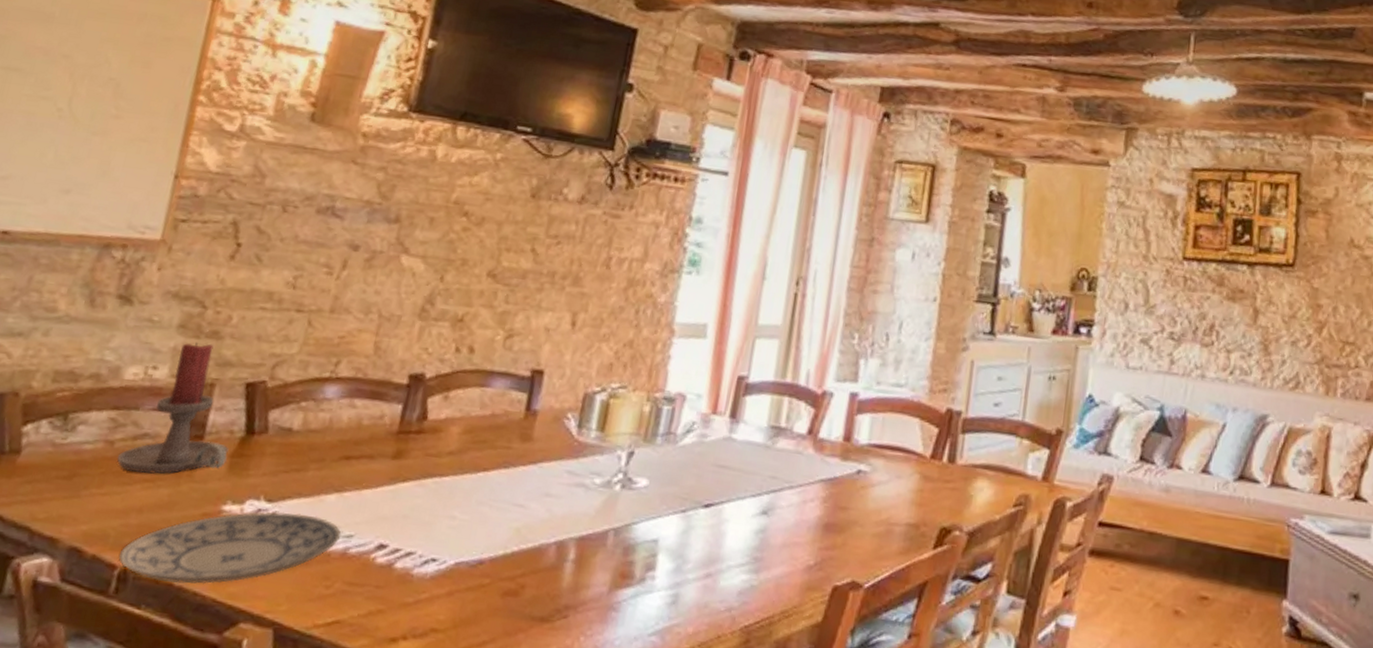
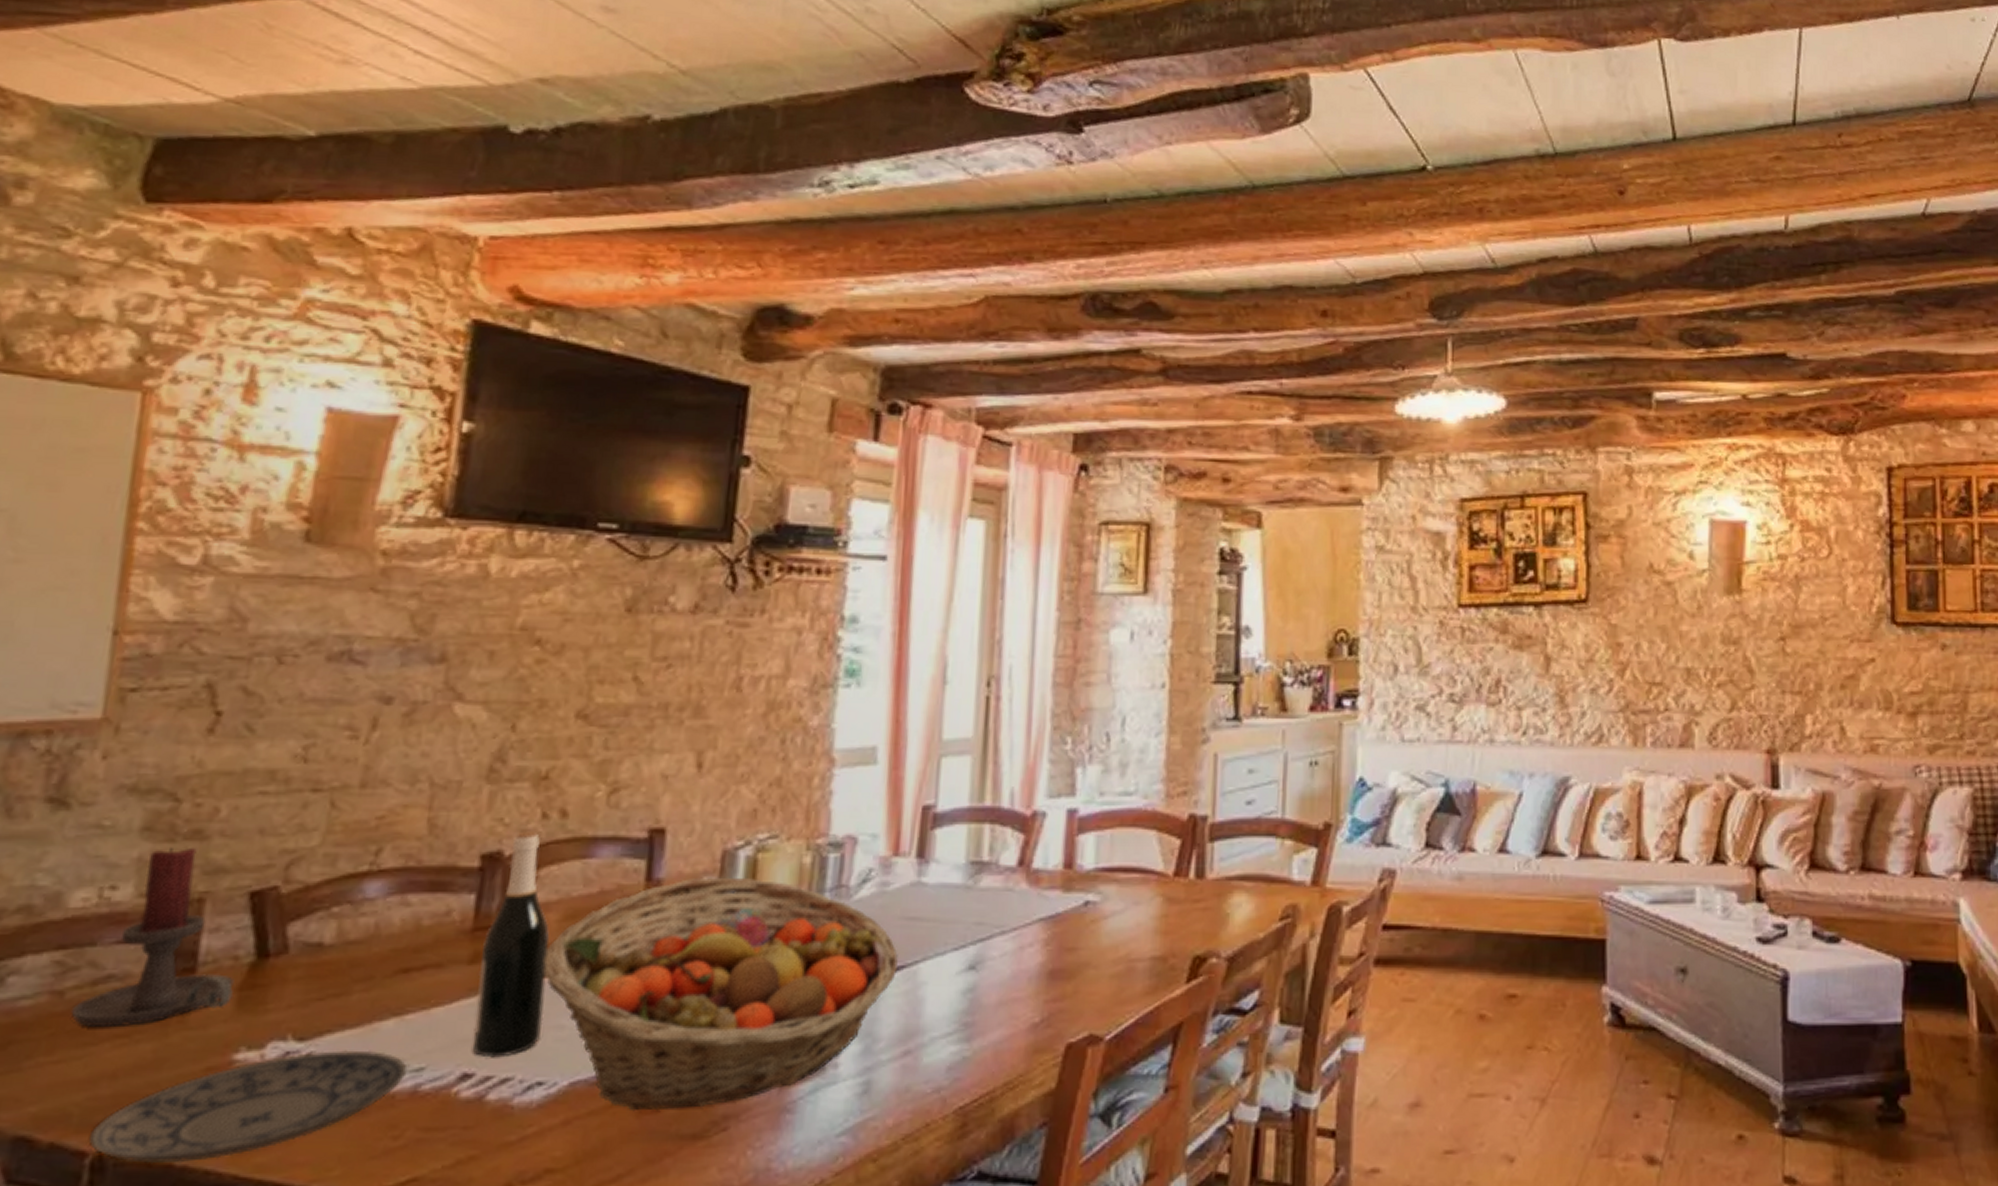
wine bottle: none [388,360,453,536] -> present [472,831,550,1058]
fruit basket: none [444,412,709,597] -> present [543,877,898,1112]

